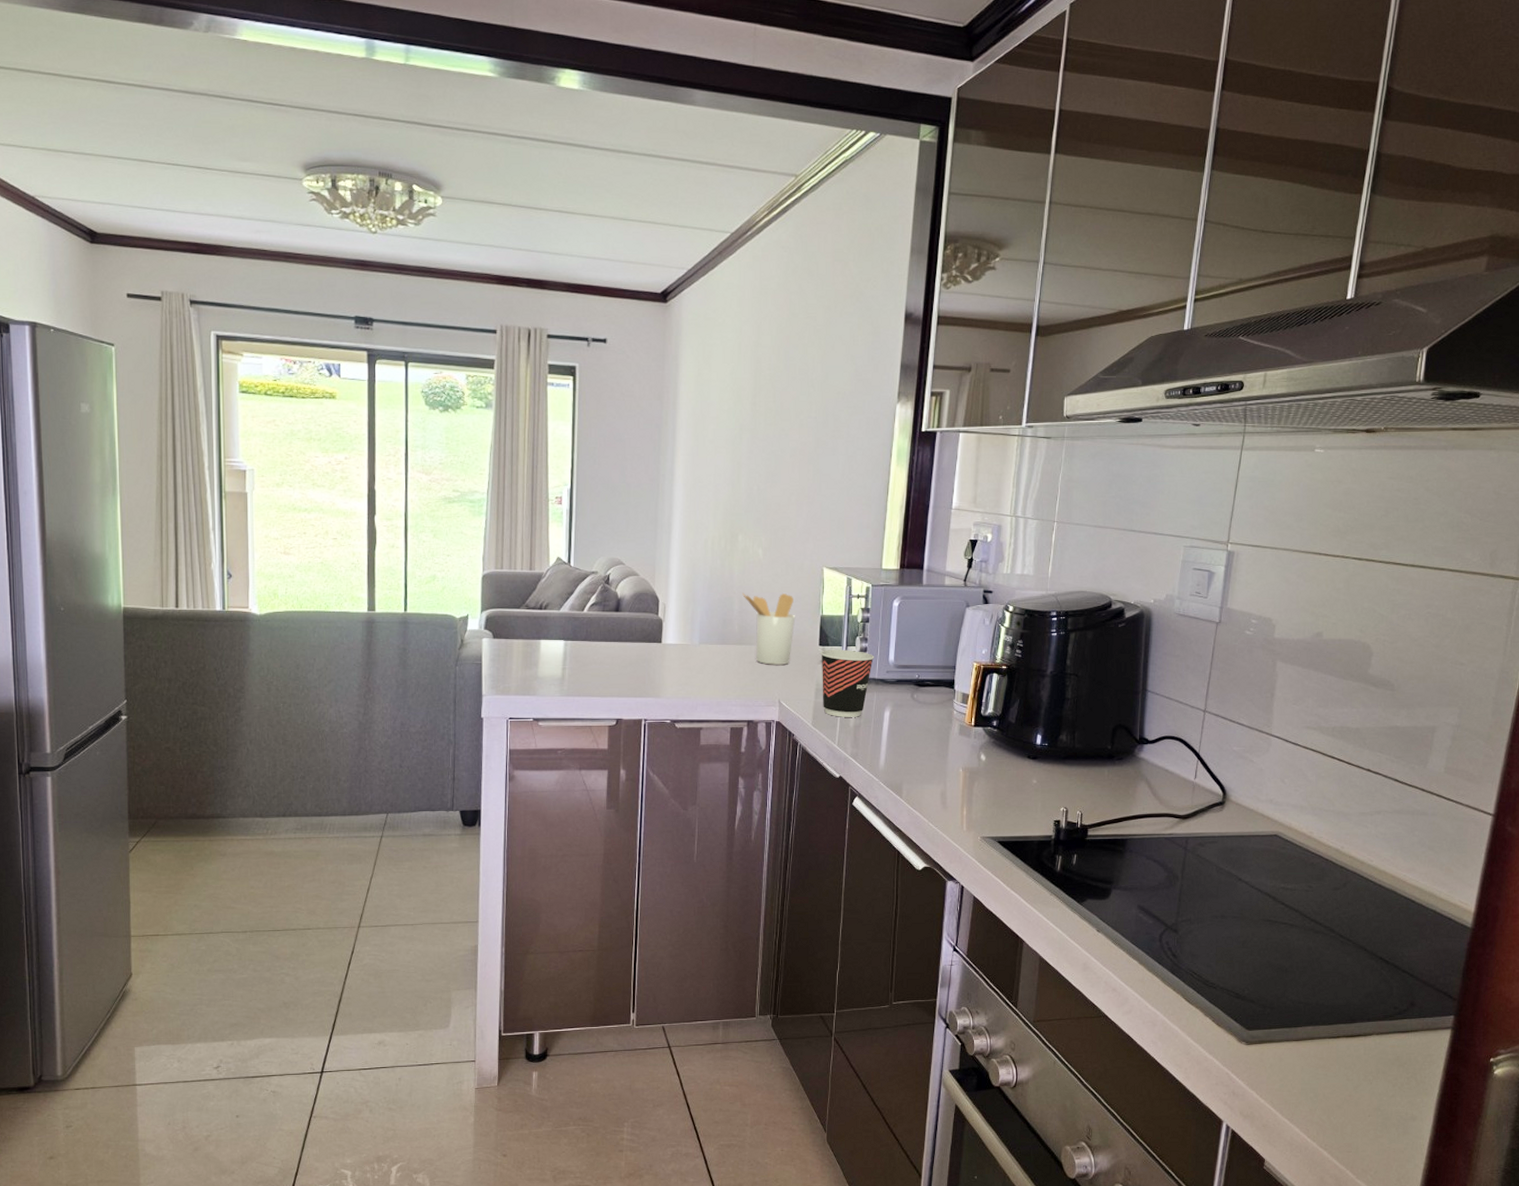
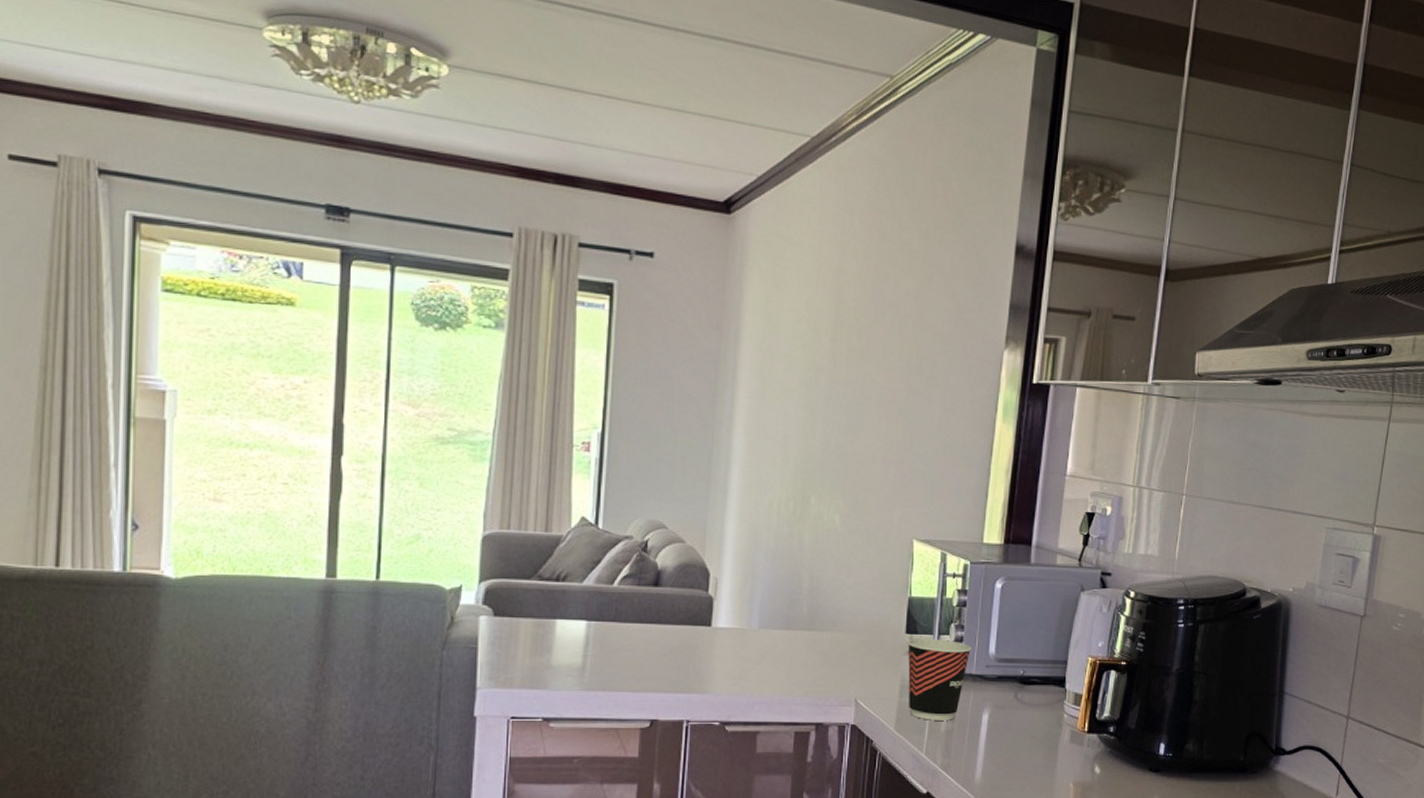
utensil holder: present [742,593,796,665] -> none [814,567,878,656]

